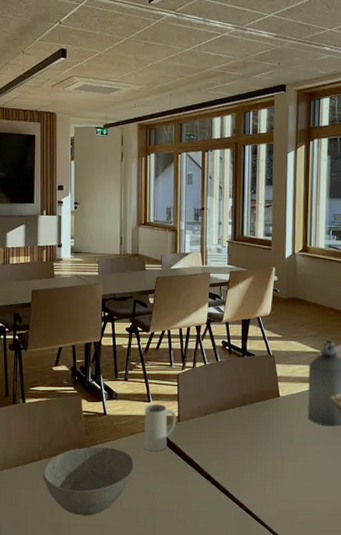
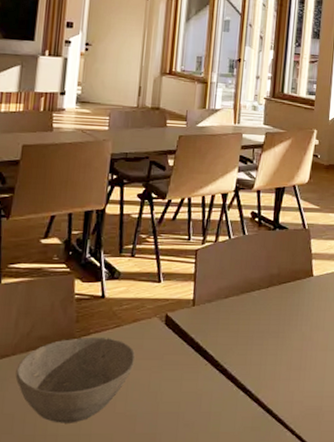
mug: present [144,404,177,452] -> none [149,284,191,342]

